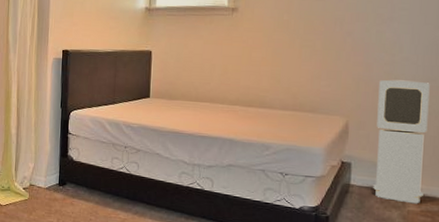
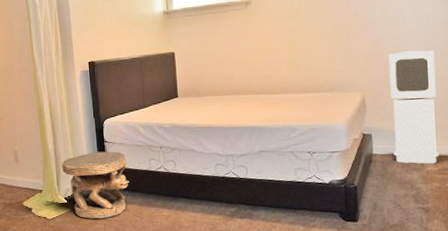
carved stool: none [22,142,89,213] -> present [62,151,129,219]

